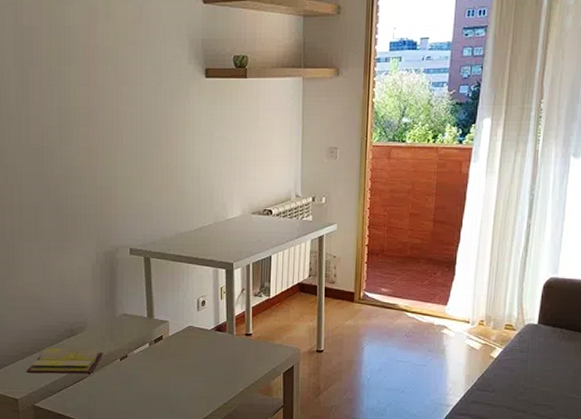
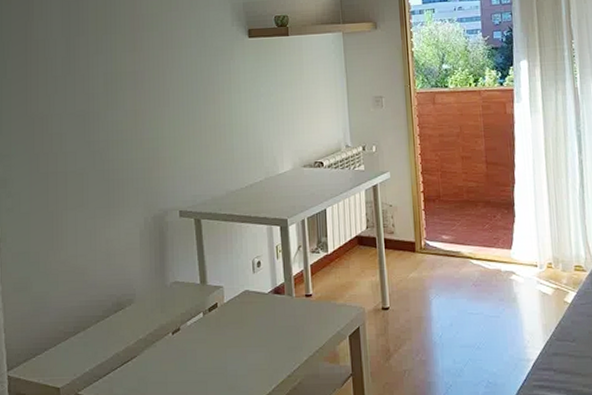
diary: present [26,348,103,374] -> none [69,323,154,357]

